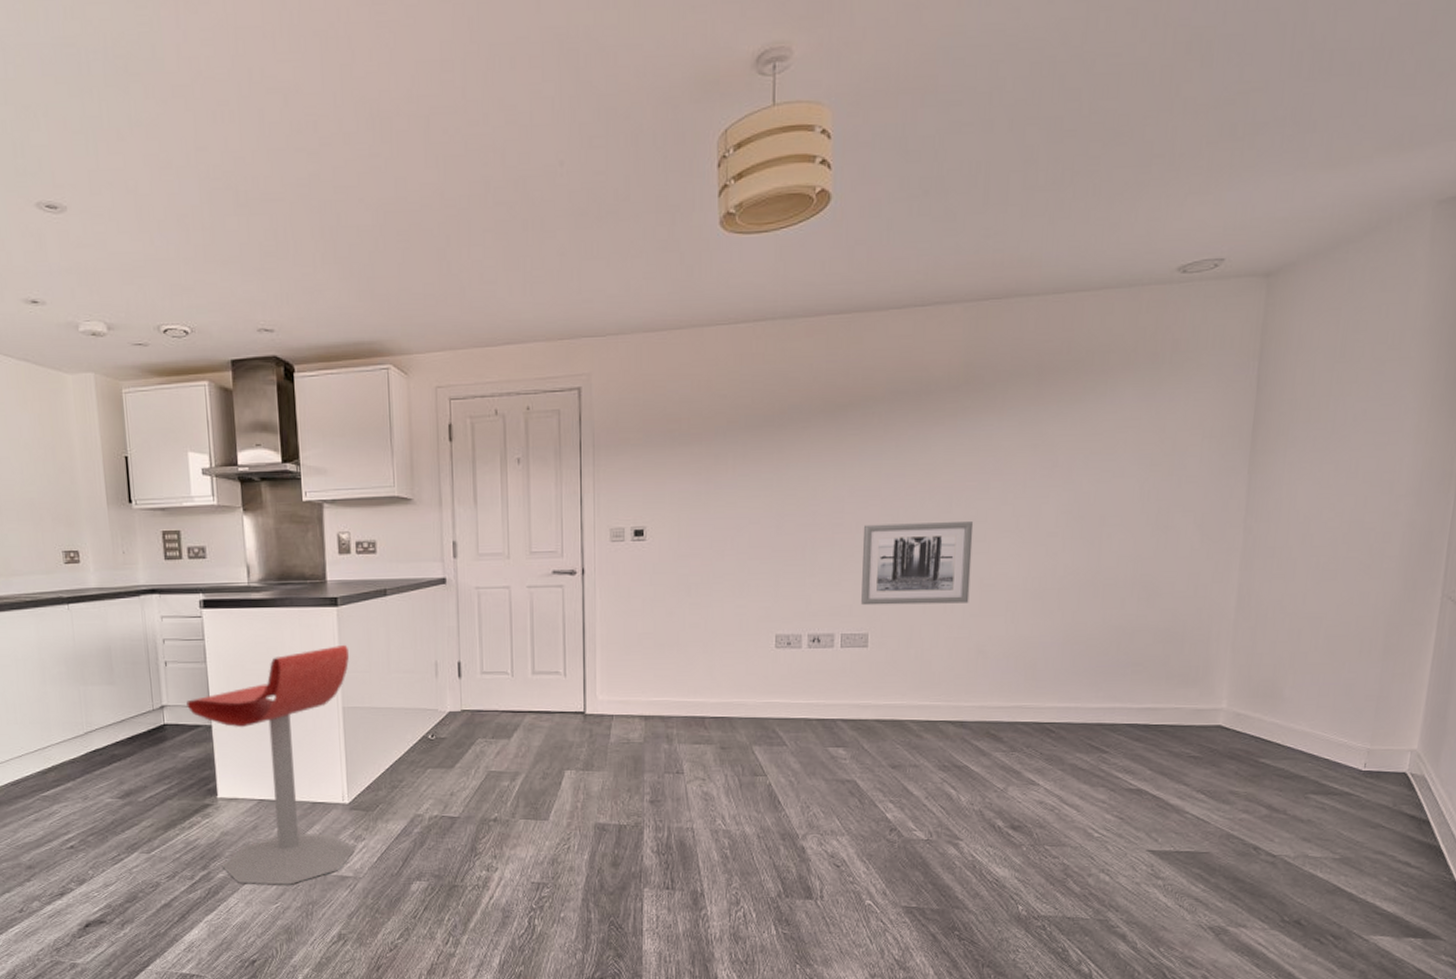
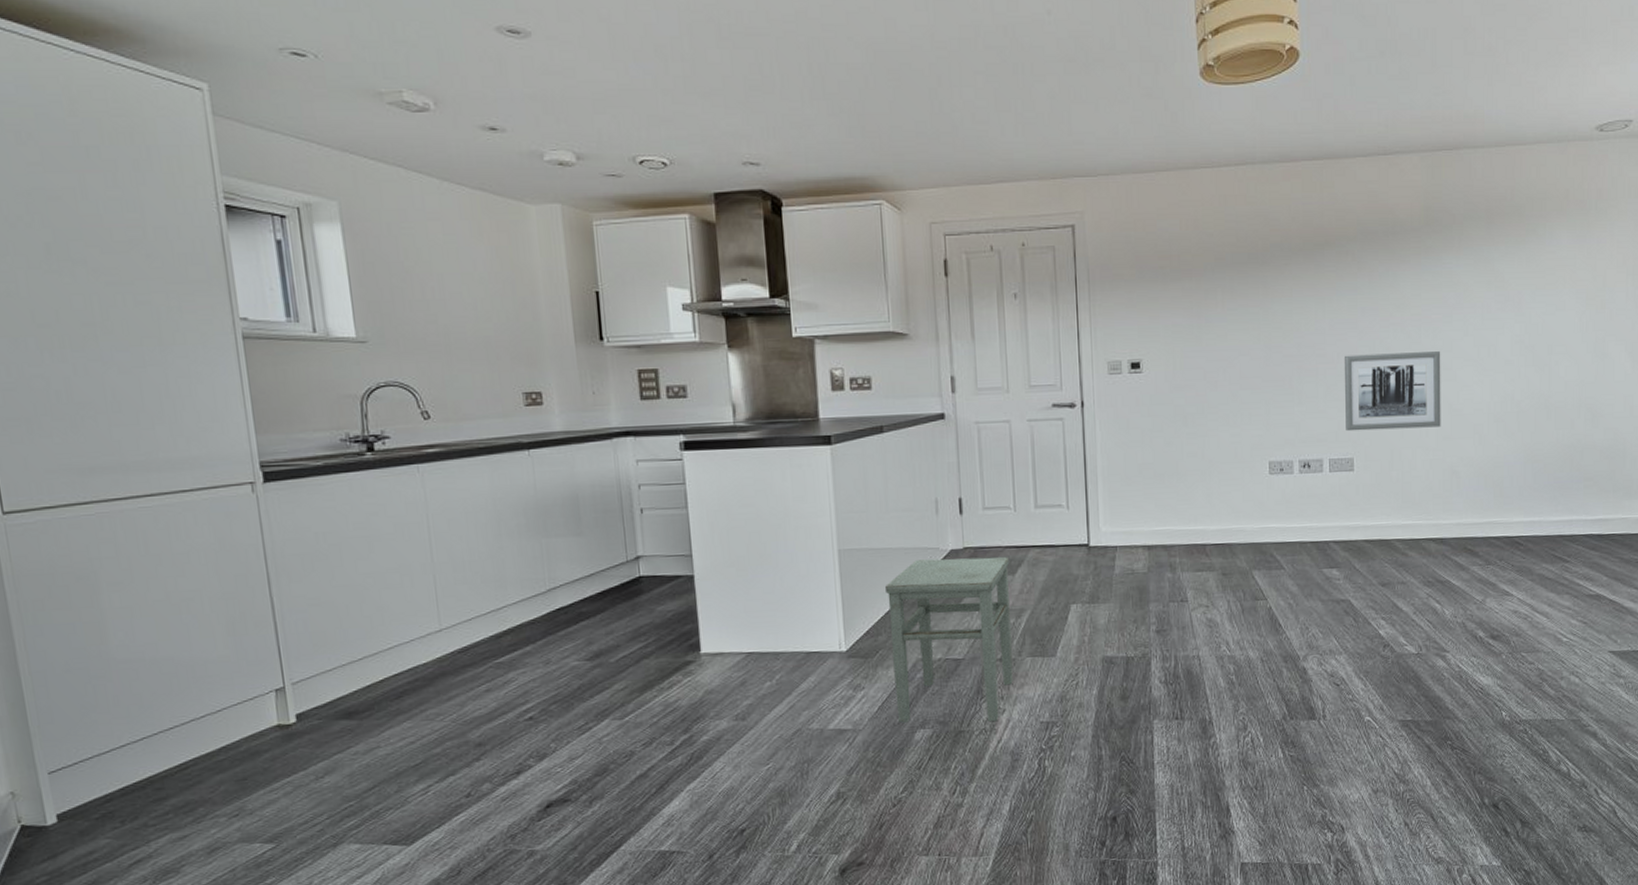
stool: present [186,644,356,885] -> none [665,484,855,746]
stool: none [385,720,507,879] -> present [884,557,1013,723]

